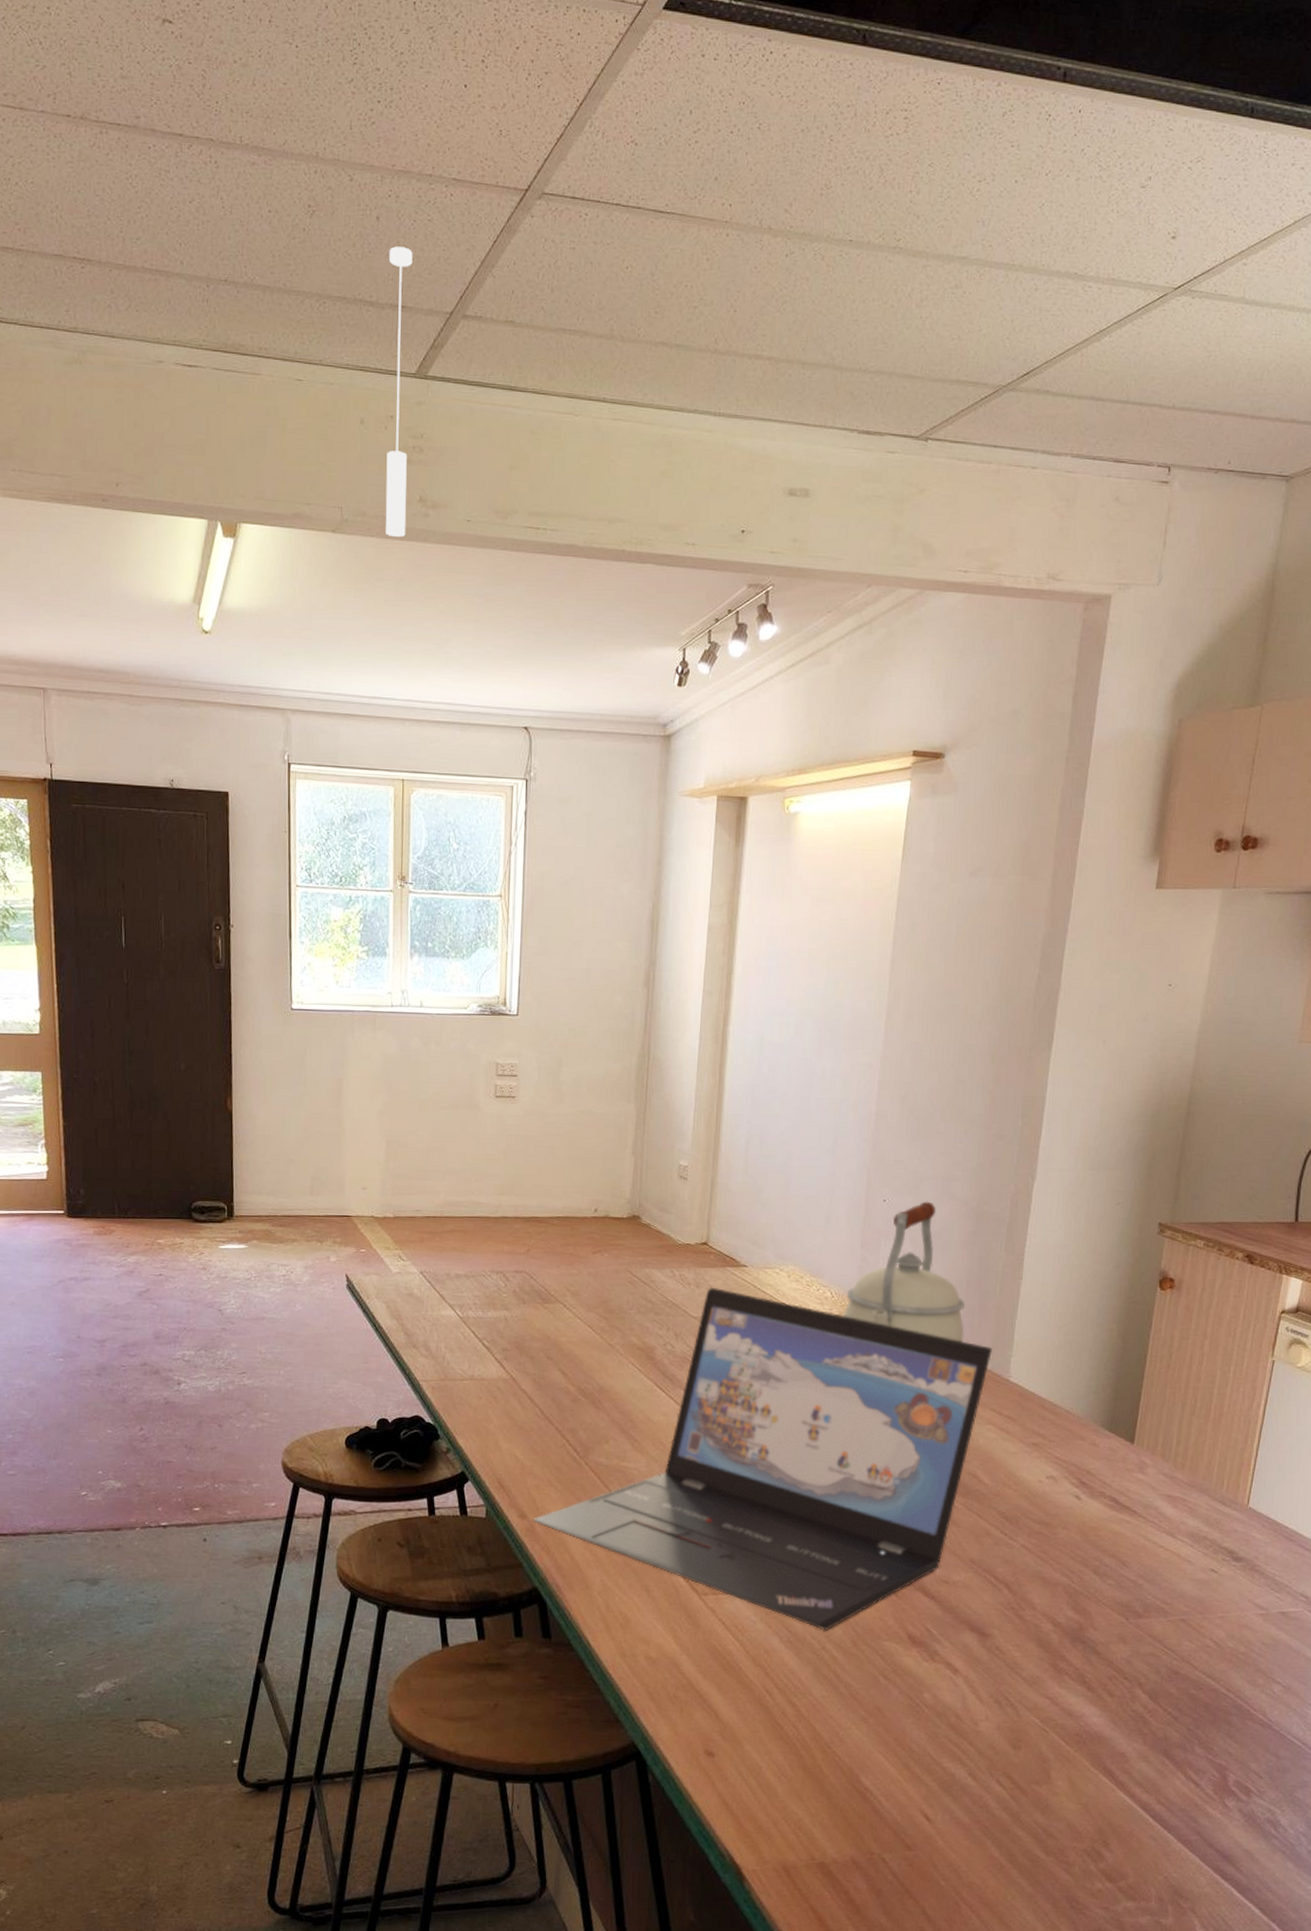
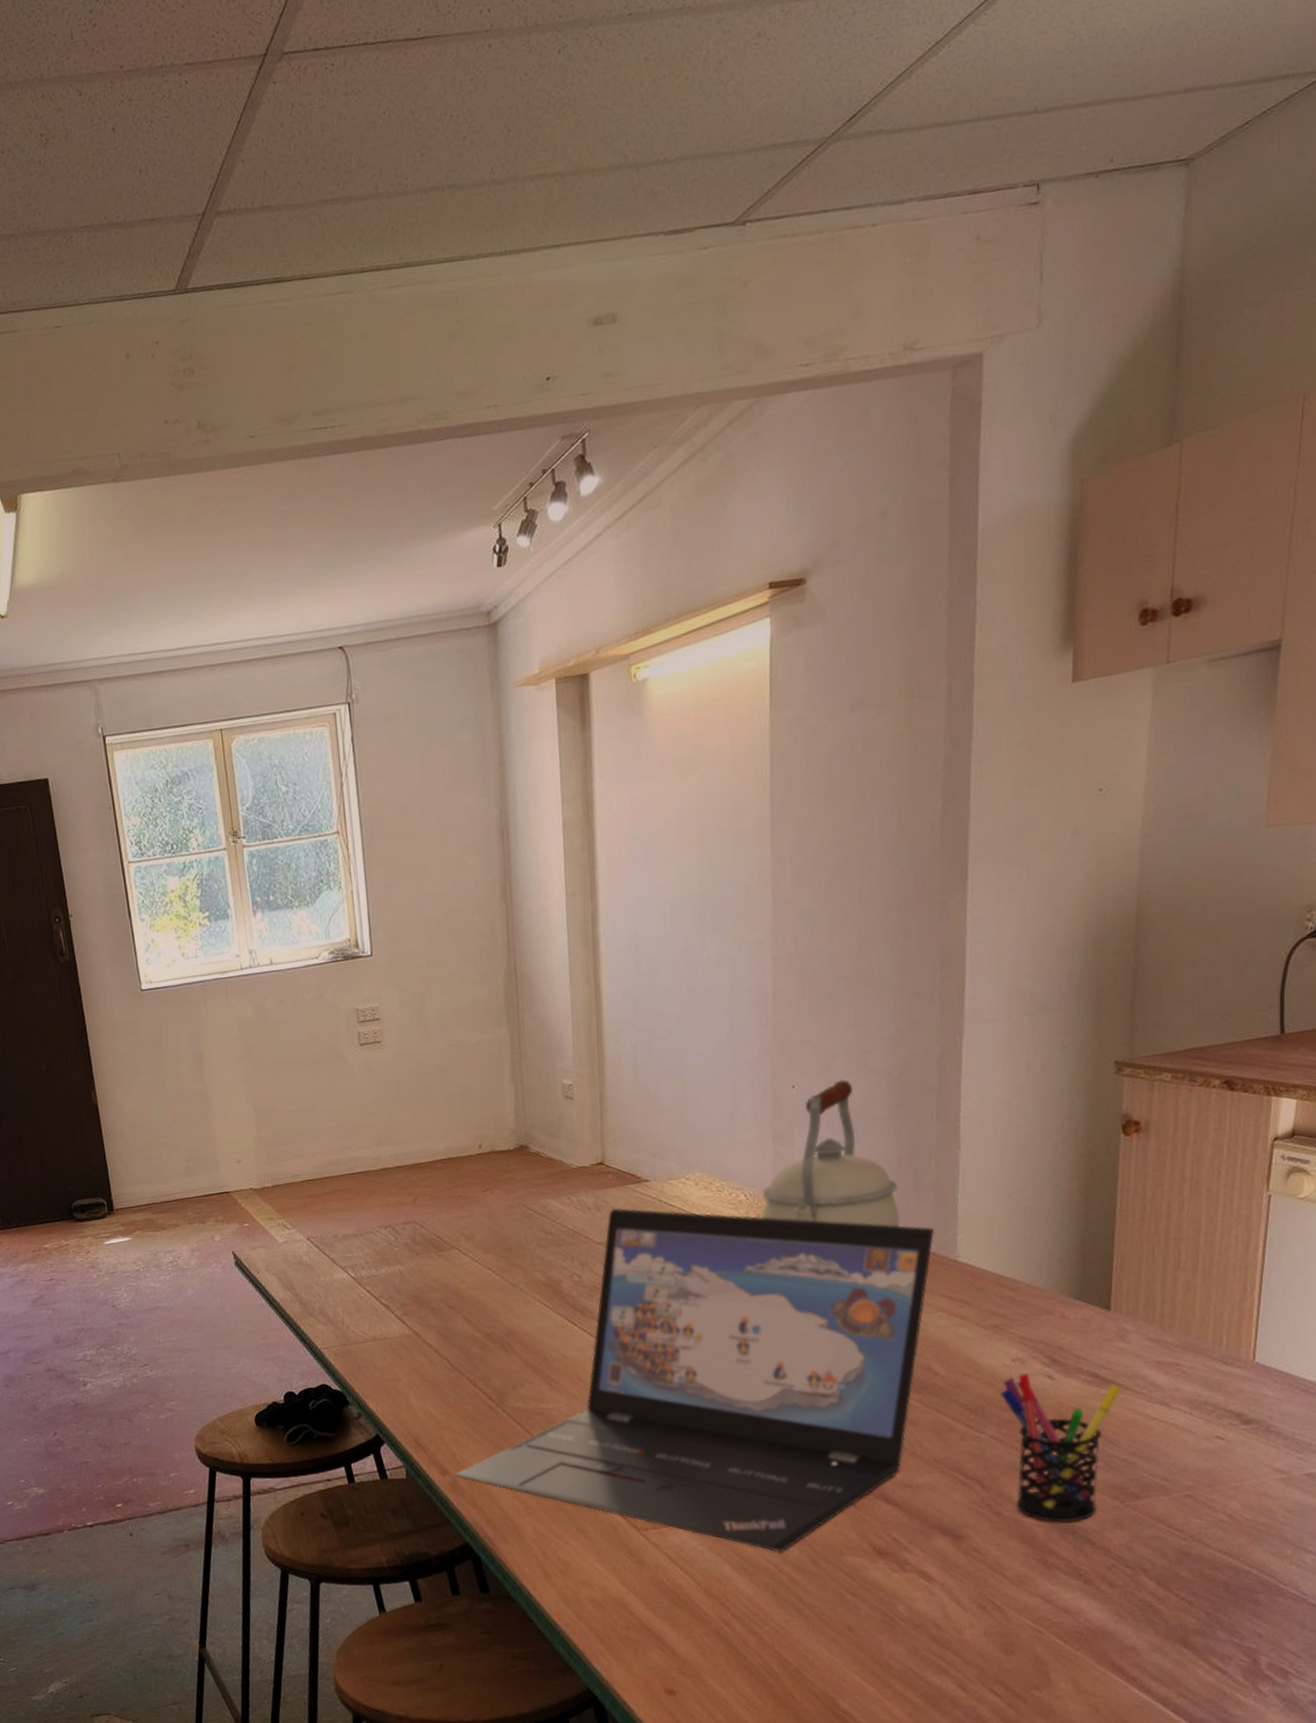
pendant lamp: present [385,246,413,537] -> none [129,153,189,473]
pen holder: none [1033,1491,1136,1632] -> present [1000,1373,1121,1523]

